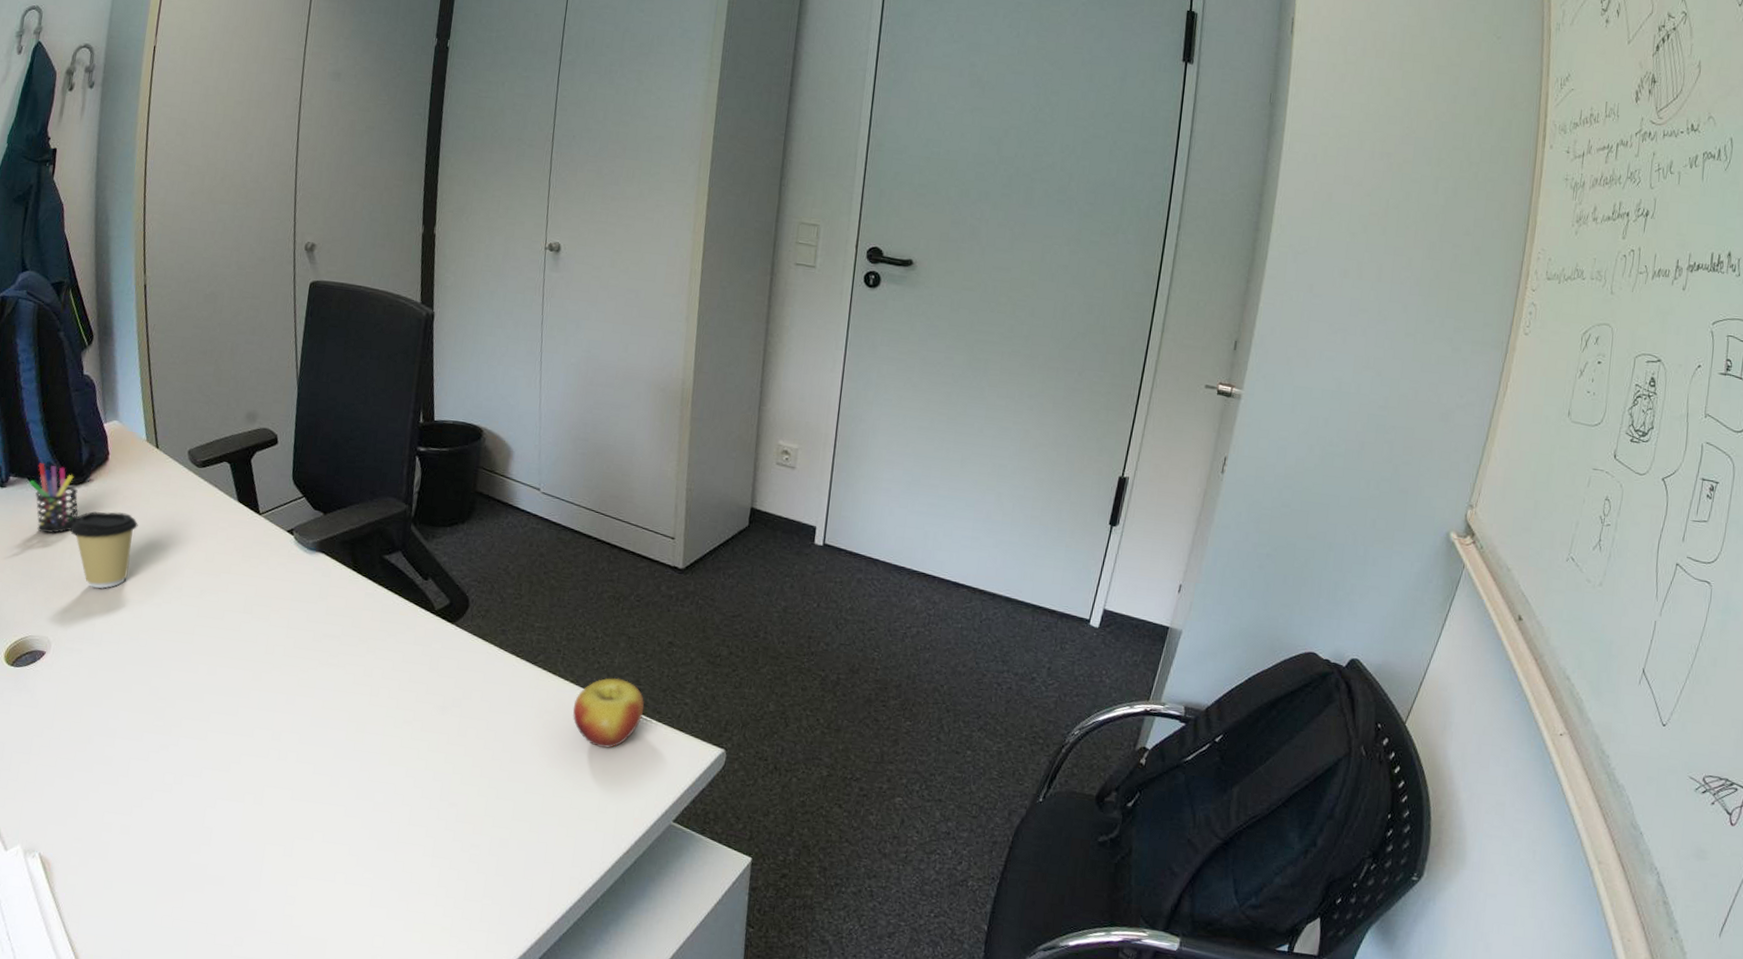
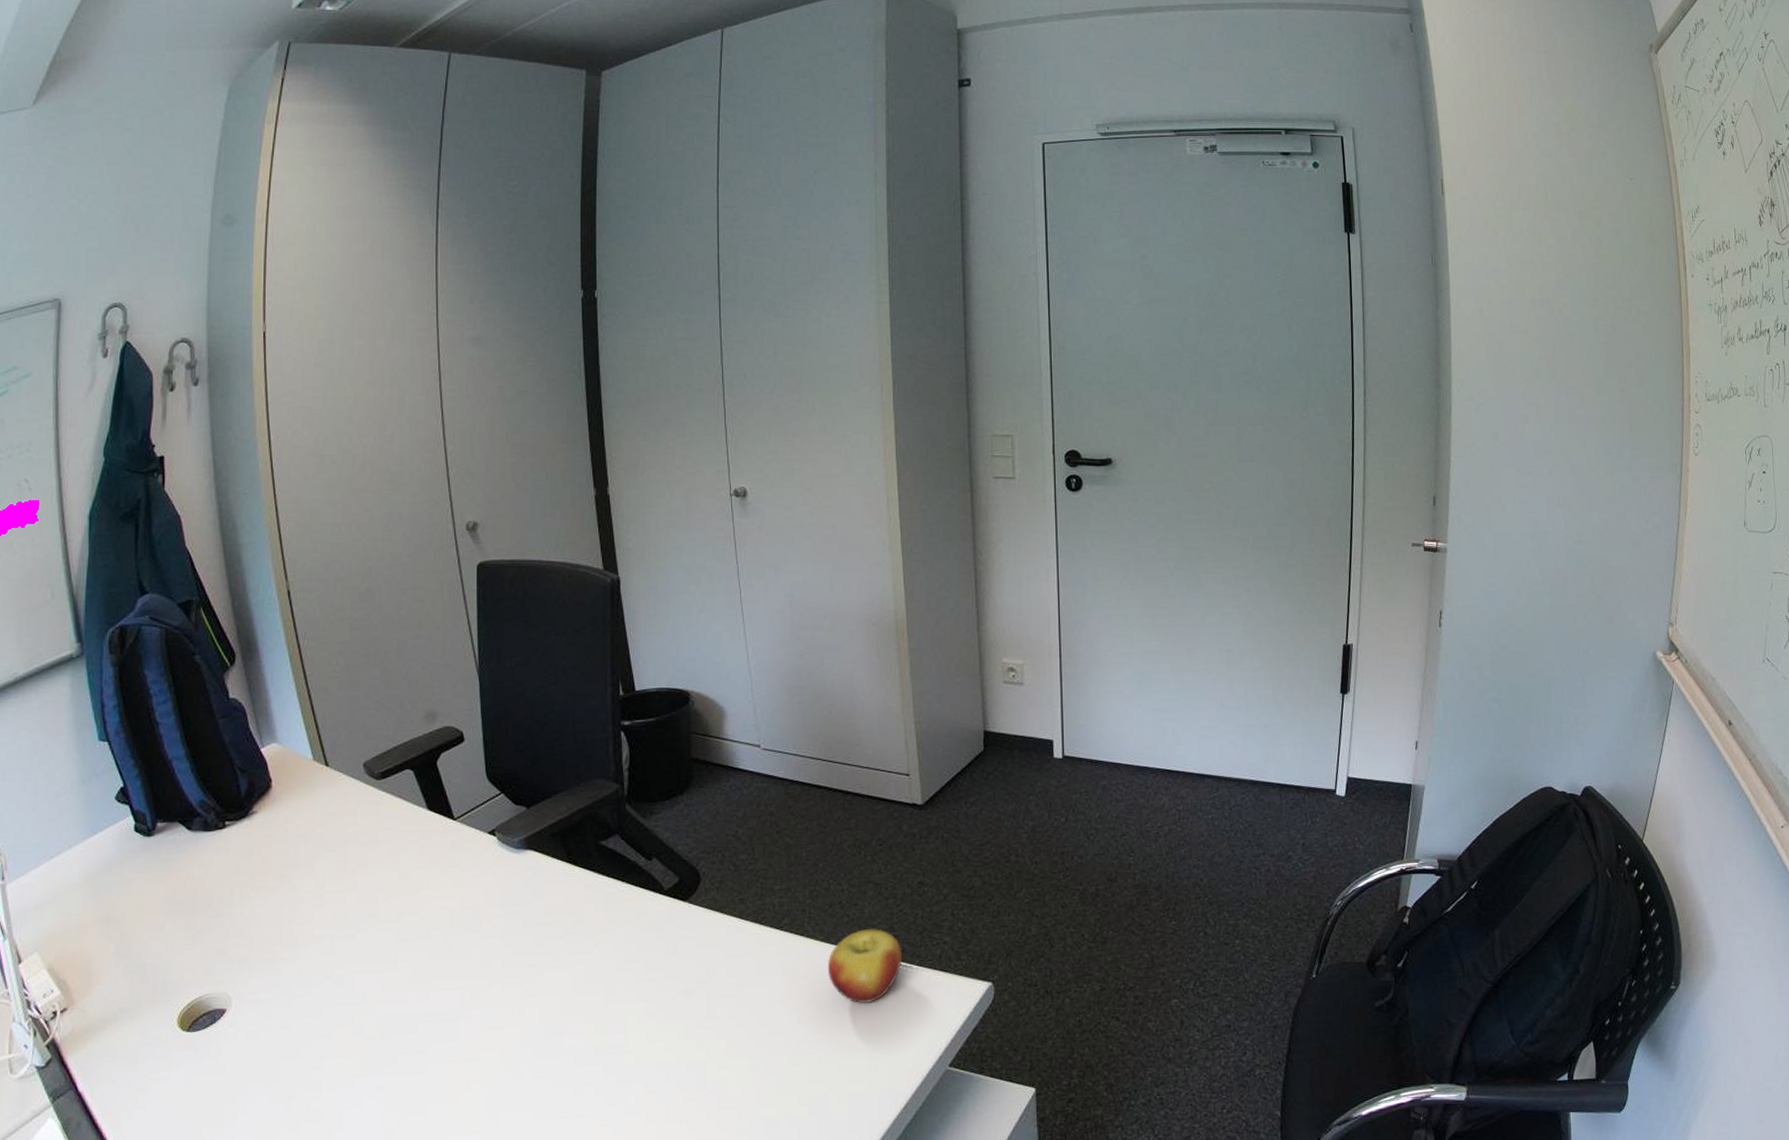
pen holder: present [28,463,79,534] -> none [180,803,245,879]
coffee cup: present [69,511,138,589] -> none [236,842,316,930]

